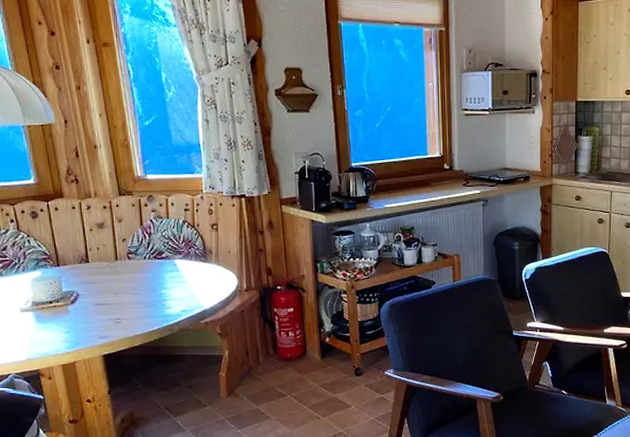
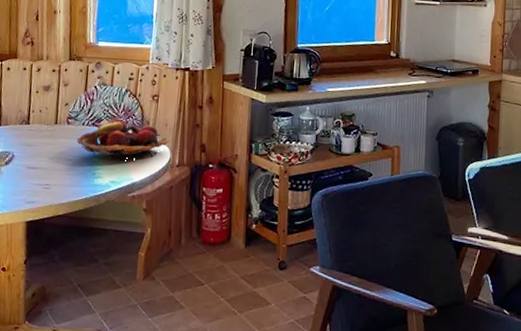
fruit basket: none [140,250,235,291] -> present [76,118,170,161]

